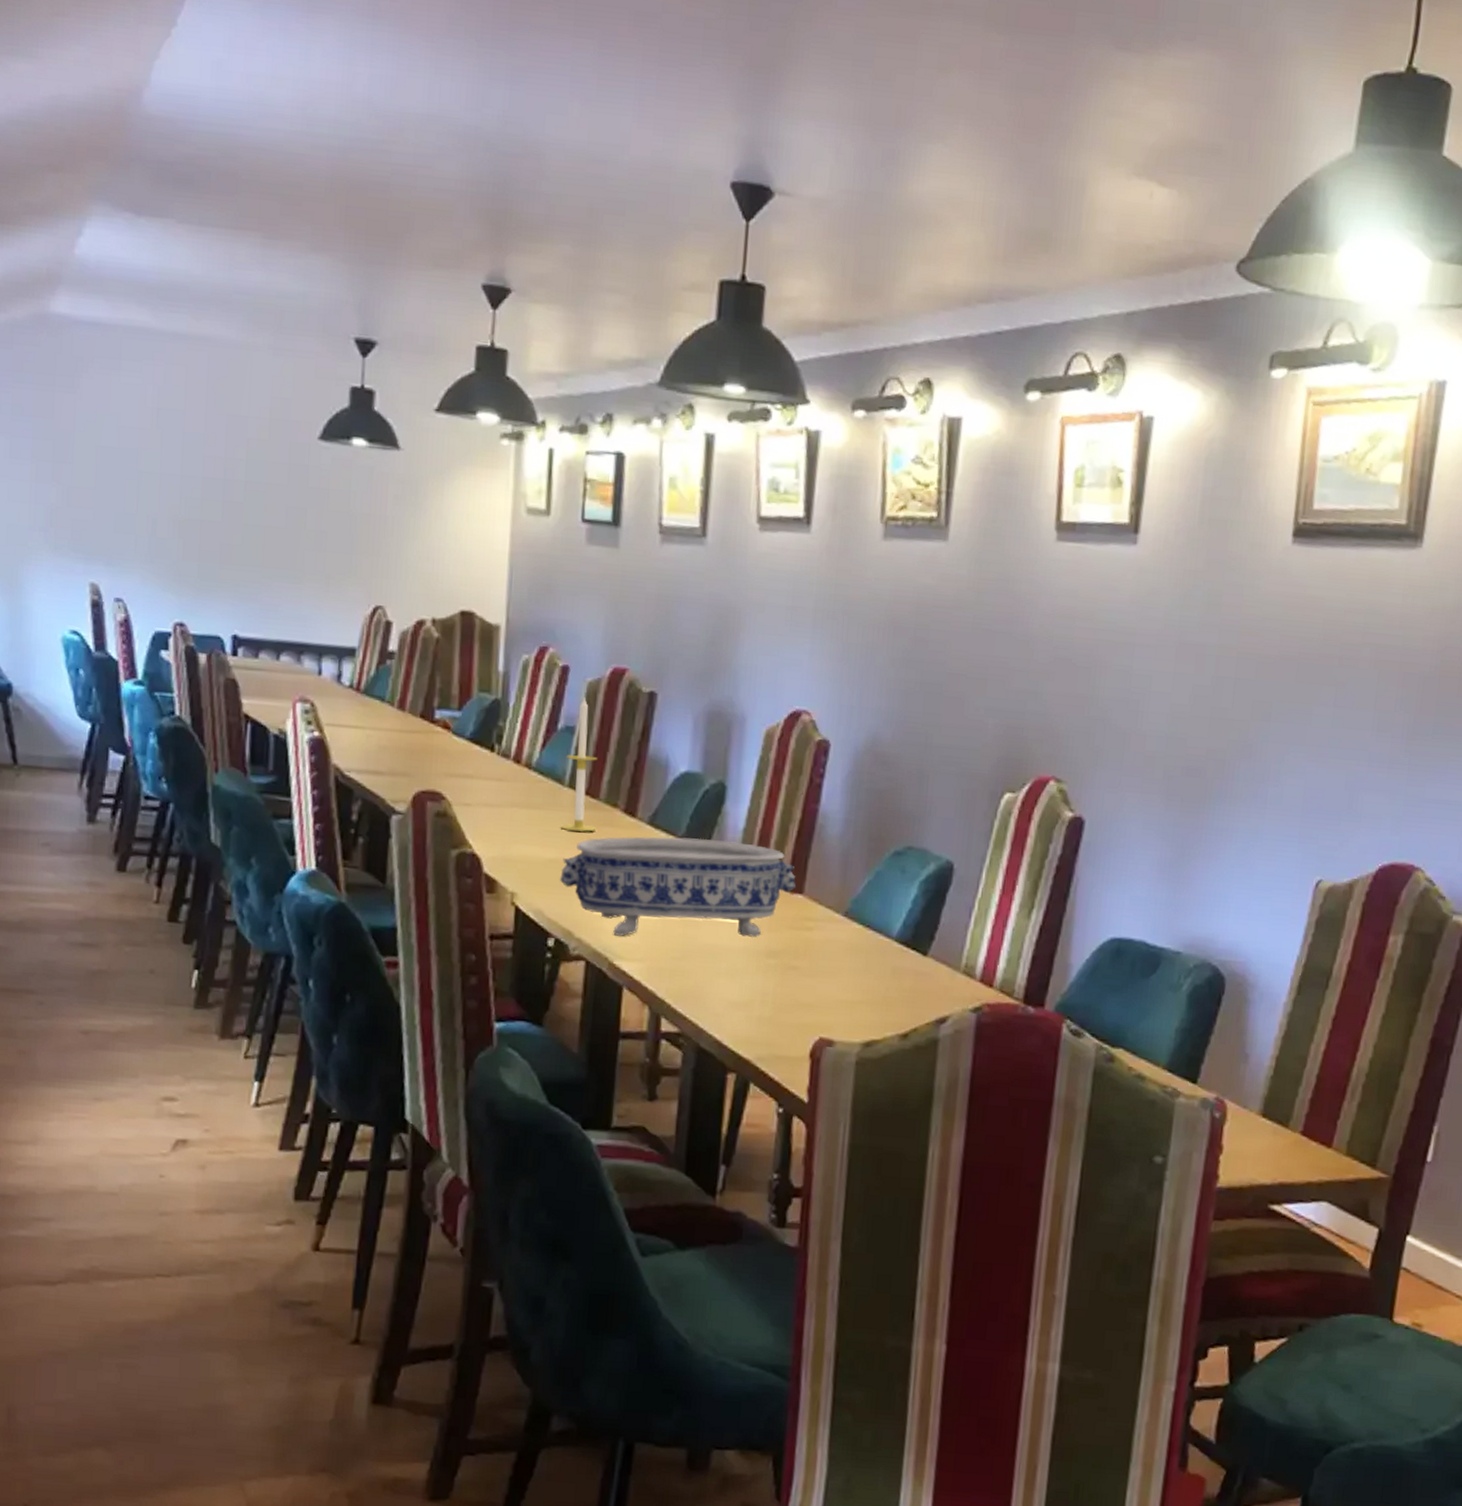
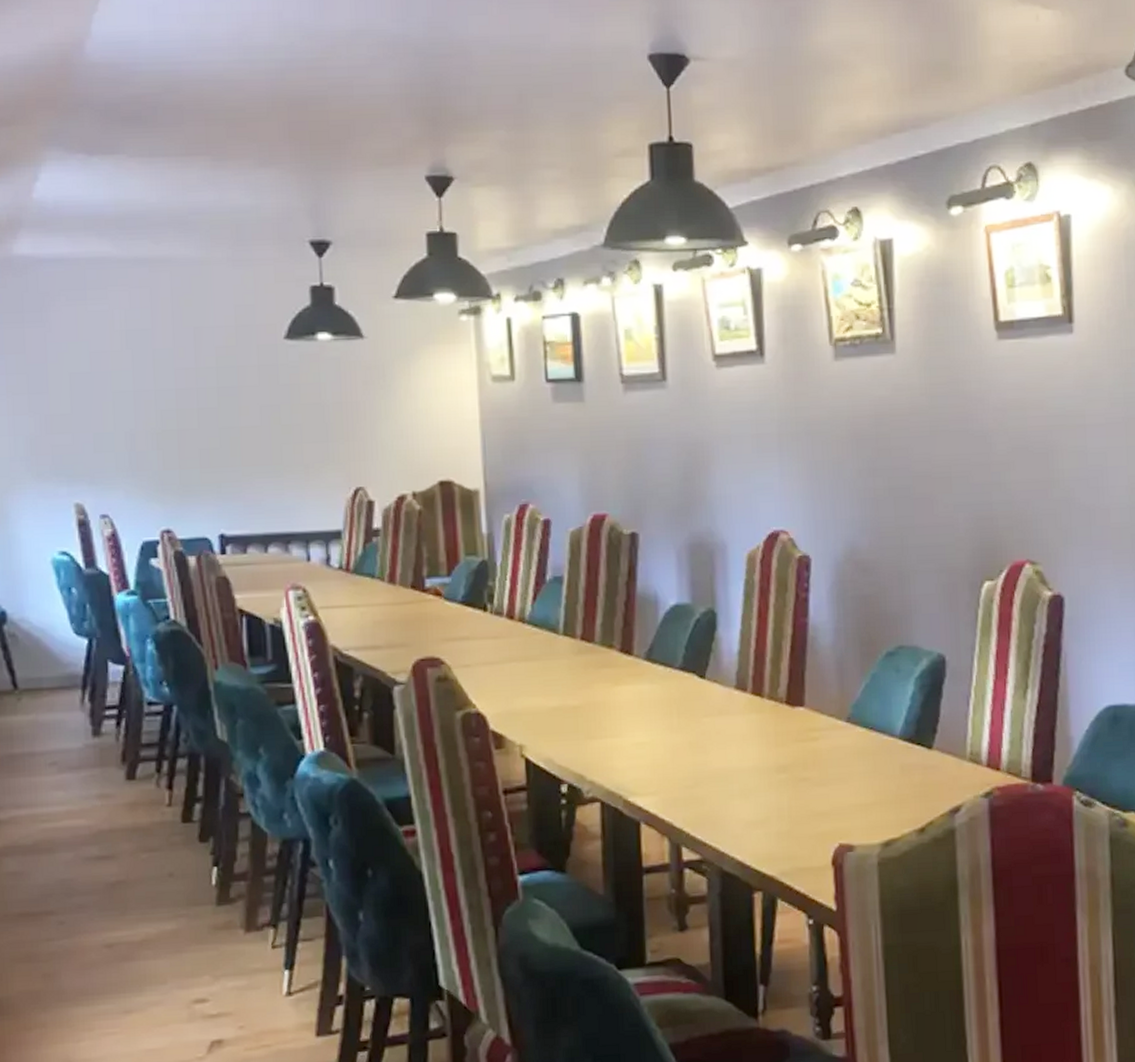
decorative bowl: present [559,836,796,937] -> none [565,665,796,773]
candle: present [561,696,597,832] -> none [557,546,595,677]

